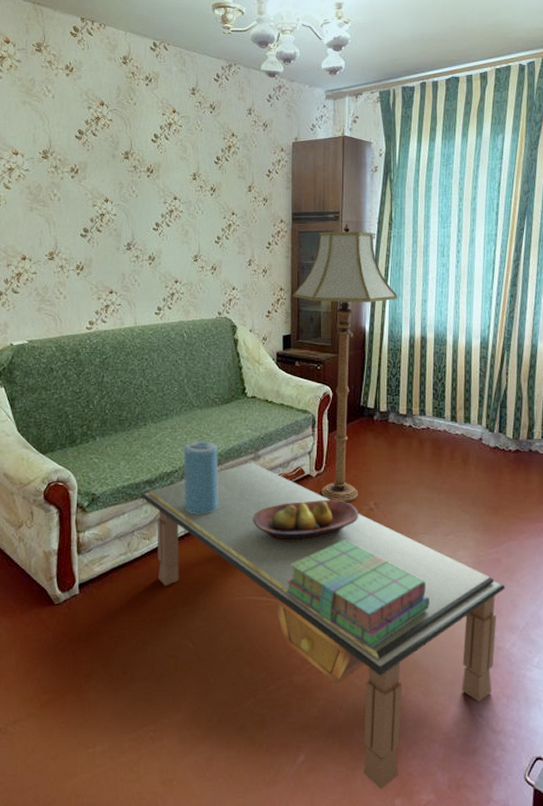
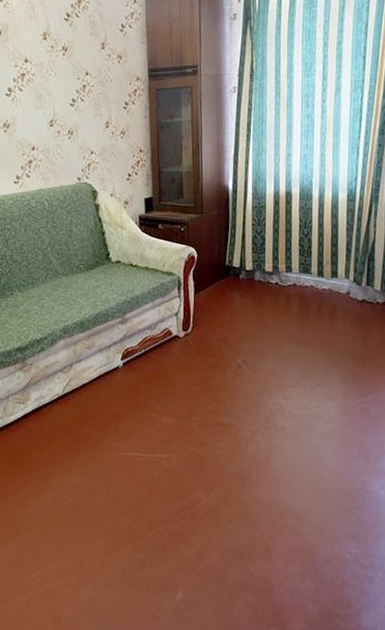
coffee table: present [140,462,506,790] -> none [12,326,374,621]
decorative vase: present [184,440,218,515] -> none [52,307,89,379]
fruit bowl: present [252,499,359,542] -> none [122,358,228,401]
stack of books: present [286,540,430,649] -> none [158,396,299,496]
floor lamp: present [293,224,398,502] -> none [153,78,262,360]

